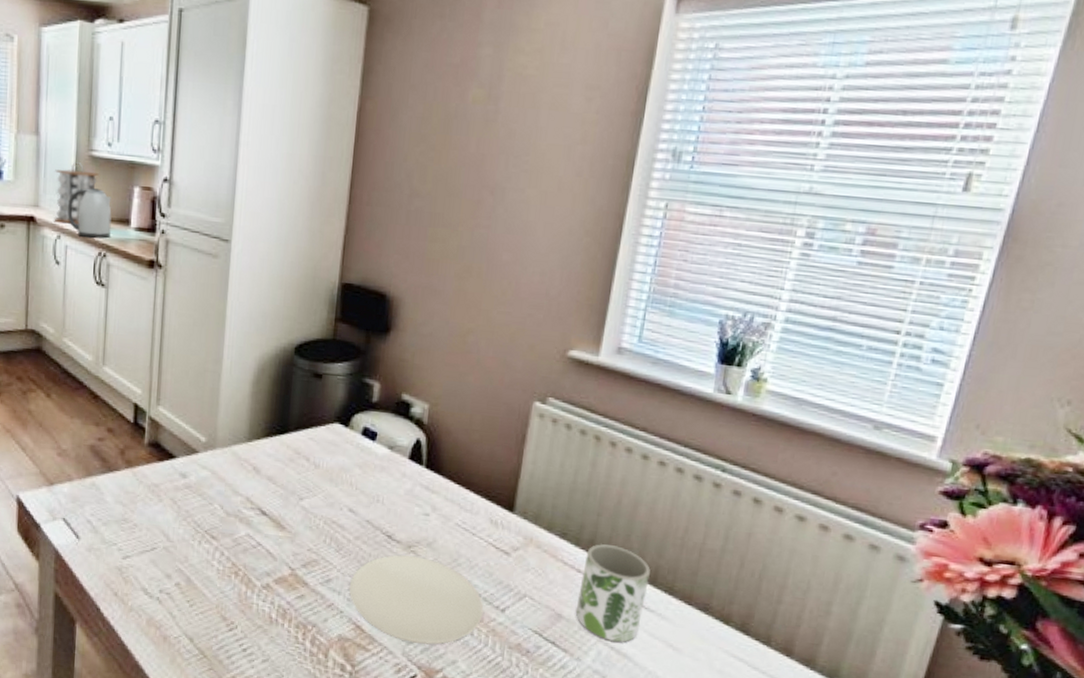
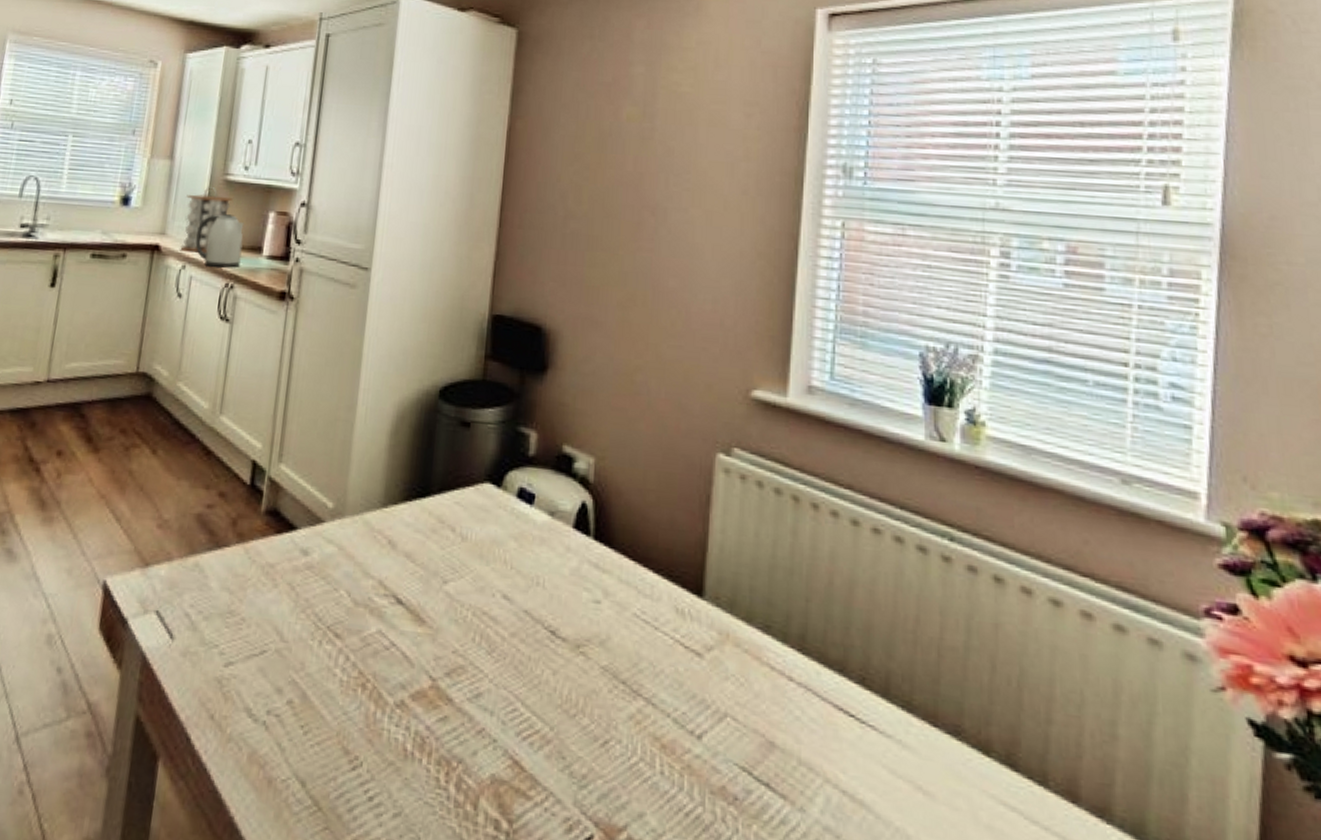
plate: present [349,555,484,645] -> none [504,658,675,789]
mug: present [575,544,651,642] -> none [791,640,880,784]

